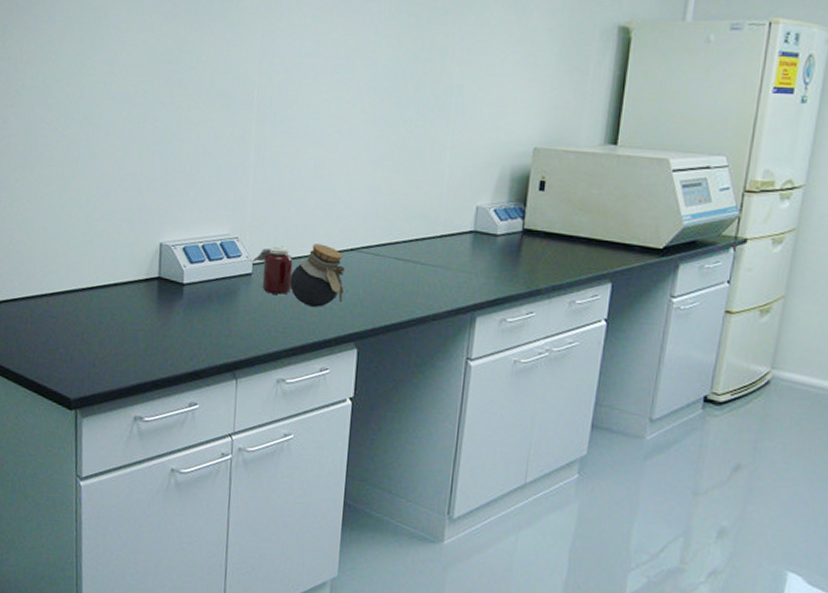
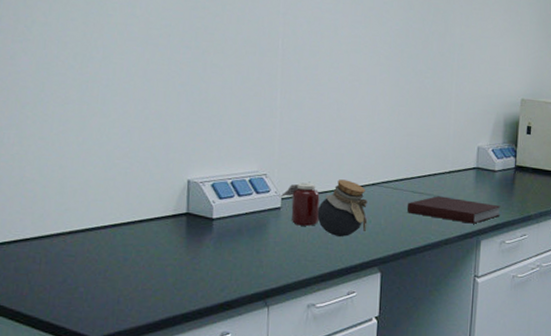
notebook: none [389,264,503,297] -> present [406,196,501,224]

